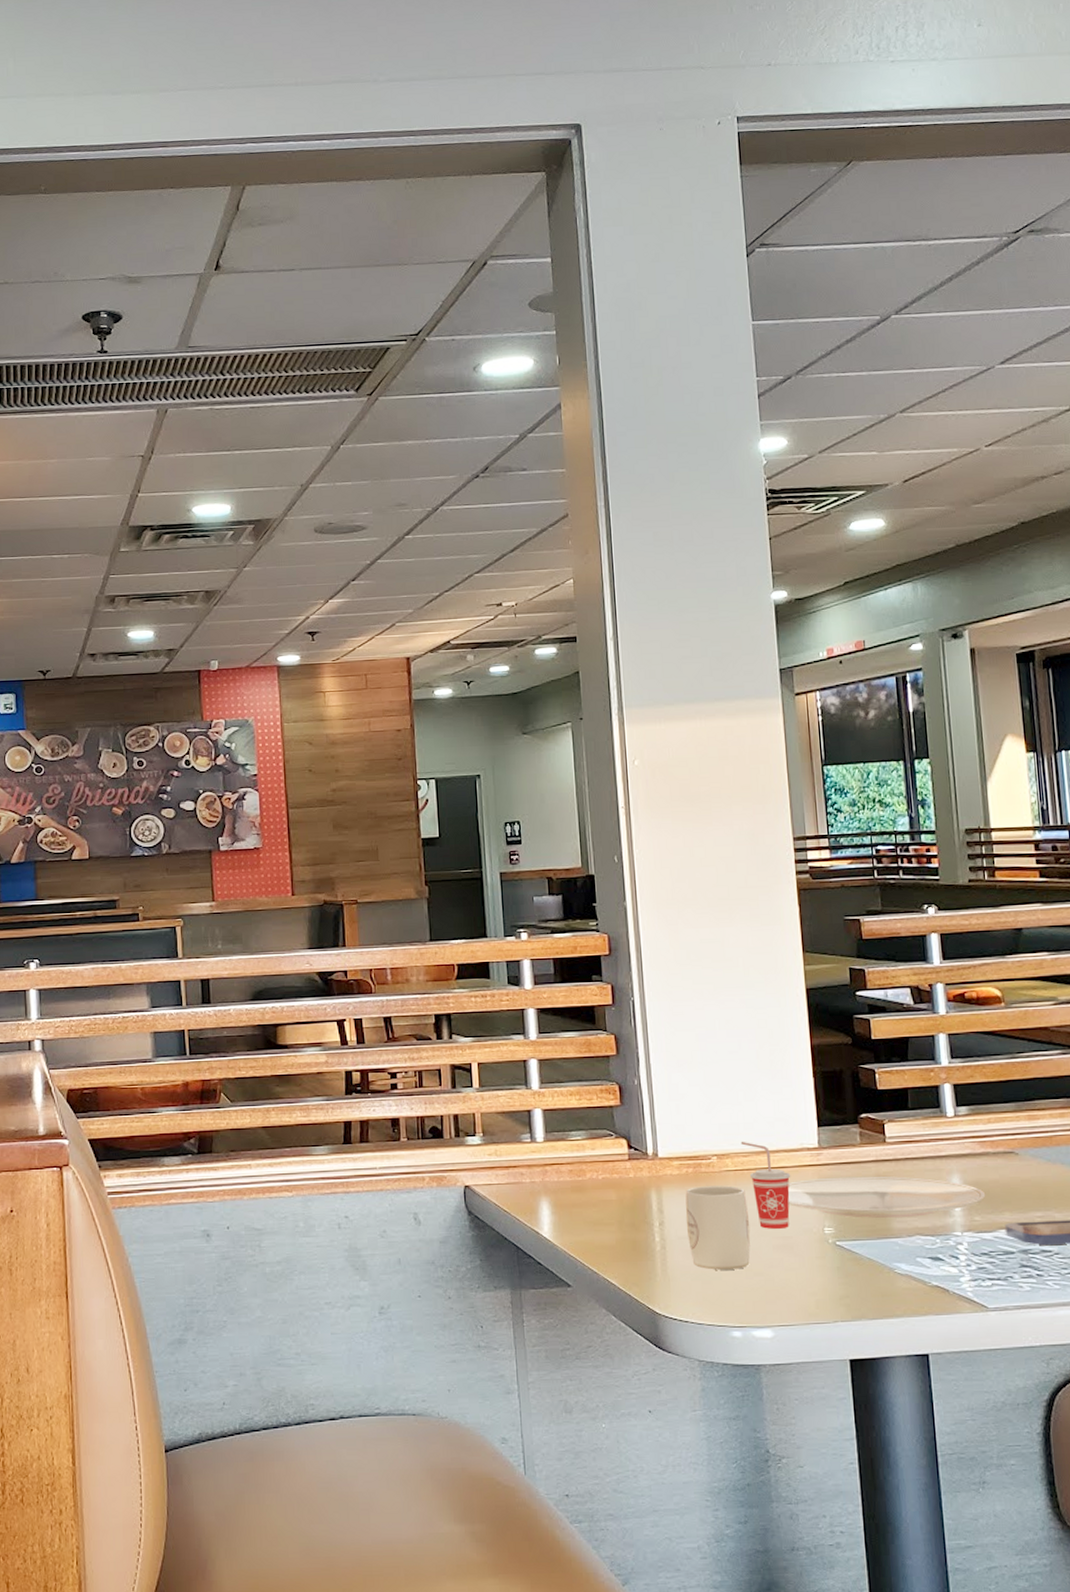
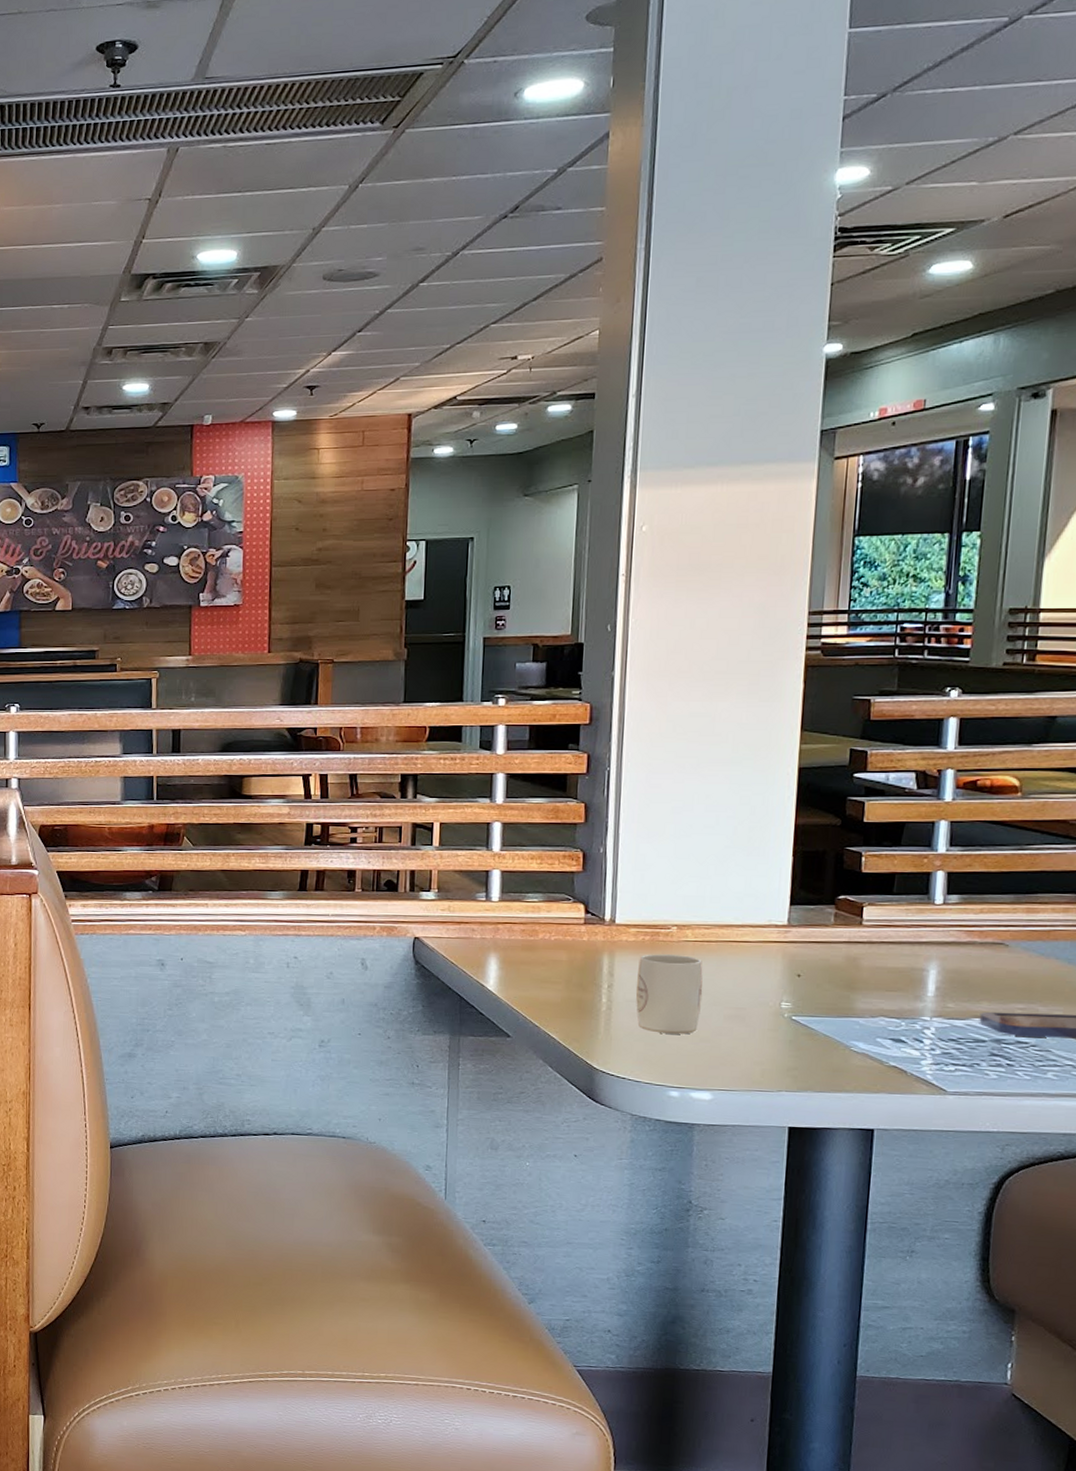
beverage cup: present [740,1141,791,1230] -> none [704,913,754,1001]
plate: present [787,1176,986,1219] -> none [746,954,965,999]

